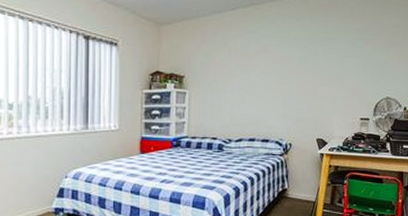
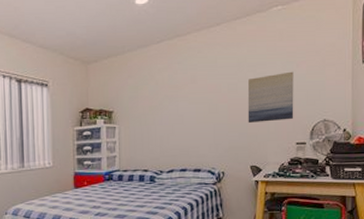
wall art: none [316,48,361,96] -> present [247,71,294,123]

